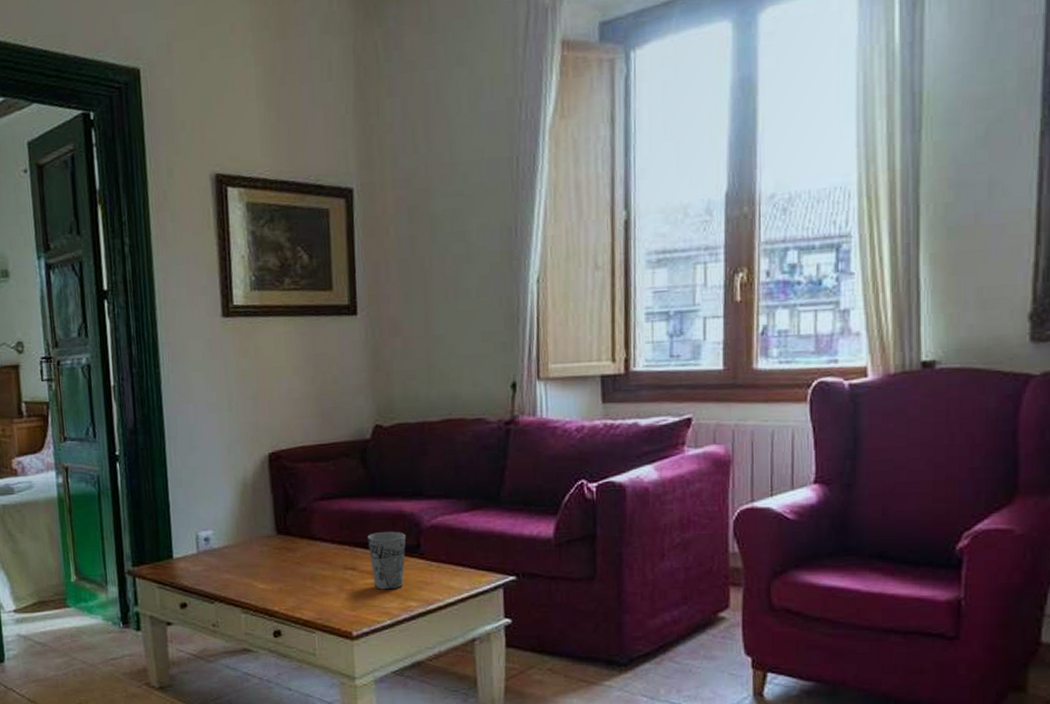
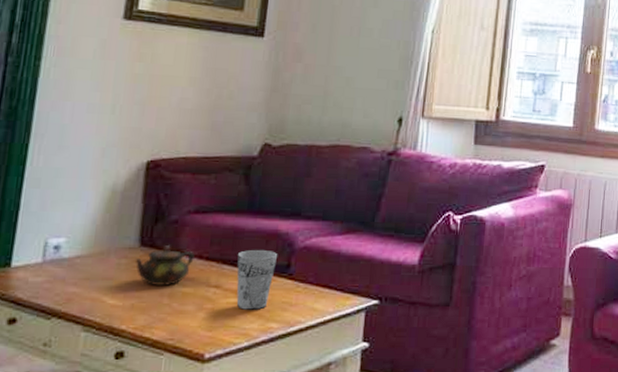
teapot: none [275,532,329,571] -> present [135,245,196,287]

